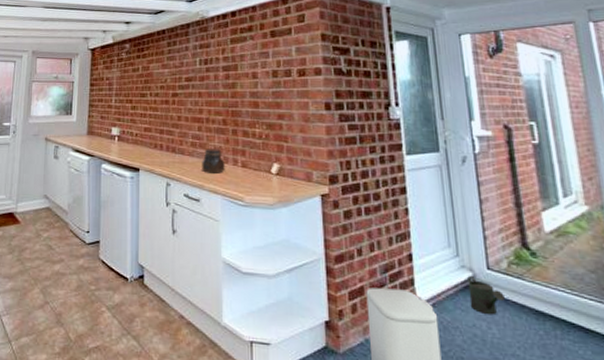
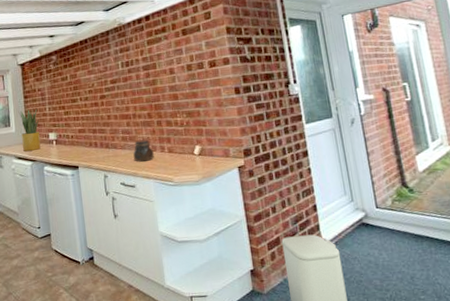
planter: none [81,98,103,145] -> present [18,109,41,152]
watering can: present [467,276,505,315] -> none [361,216,391,244]

